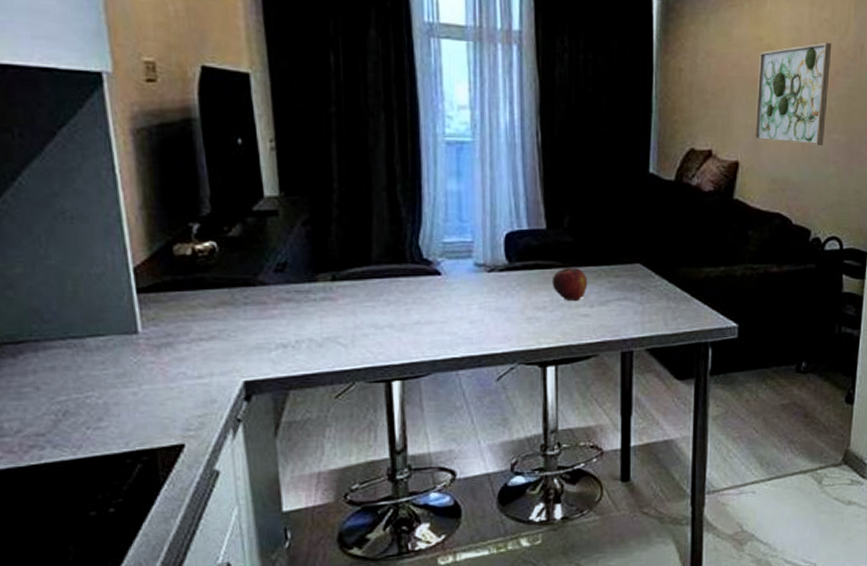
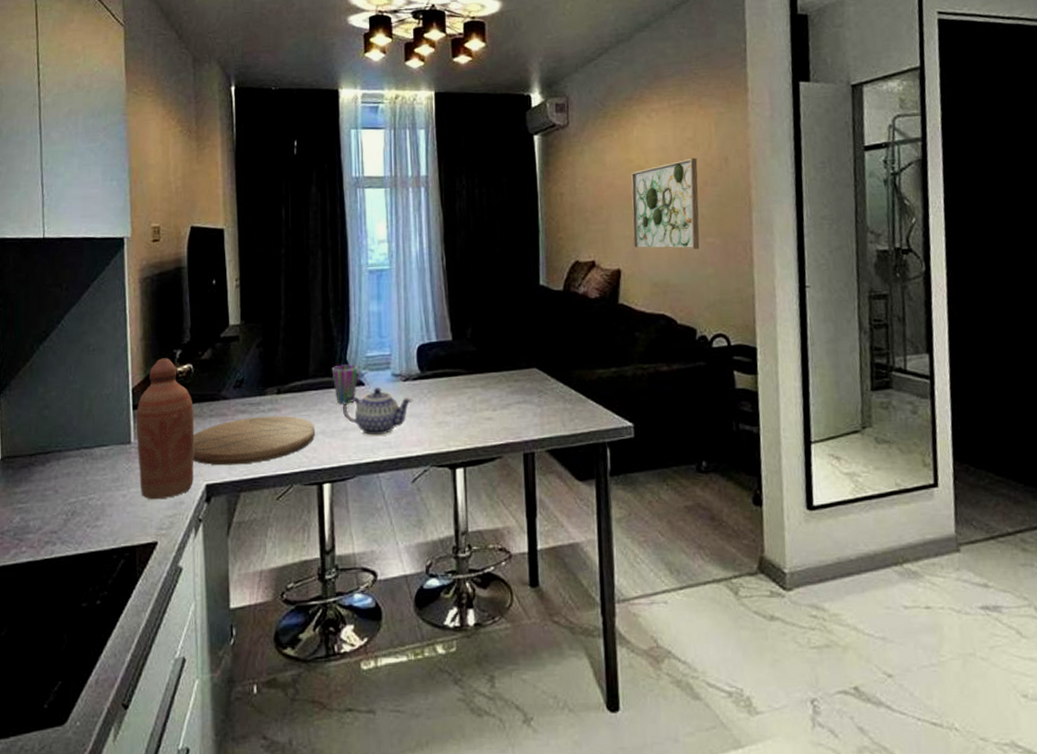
bottle: none [143,232,227,398] -> present [137,358,195,500]
cutting board: none [223,306,381,361] -> present [192,415,315,466]
cup: none [400,250,433,295] -> present [331,364,358,404]
teapot: none [414,278,499,331] -> present [342,388,413,436]
fruit: present [552,267,588,302] -> none [458,373,490,406]

